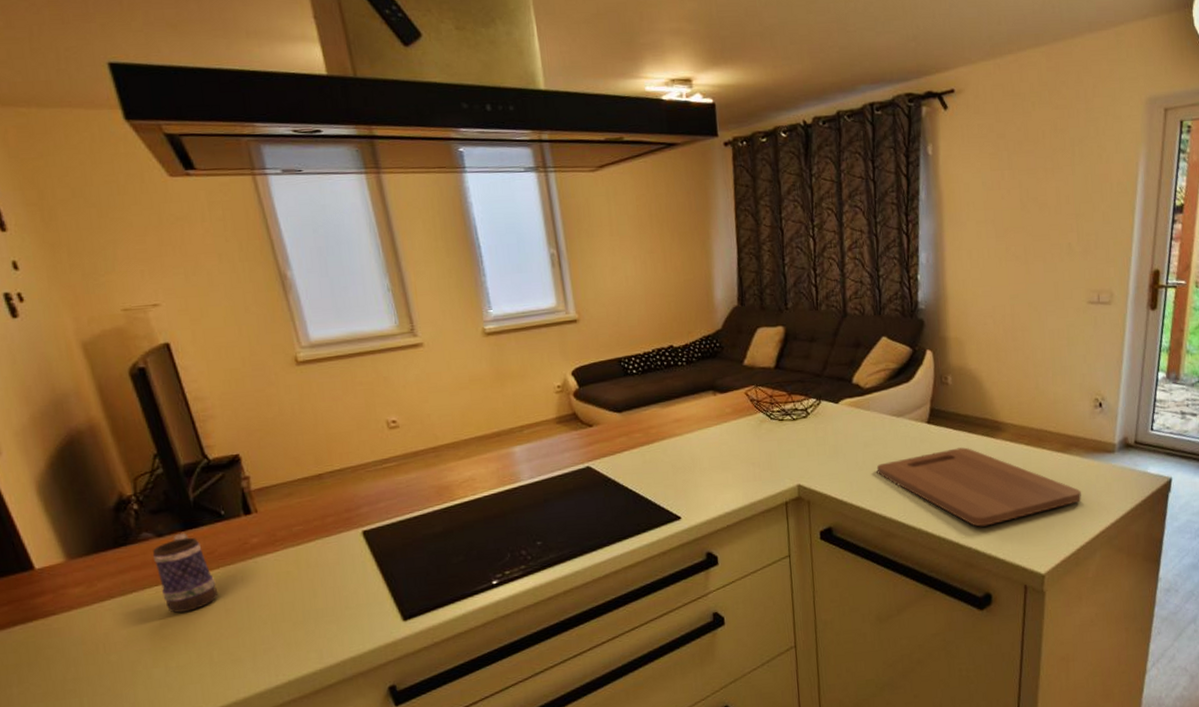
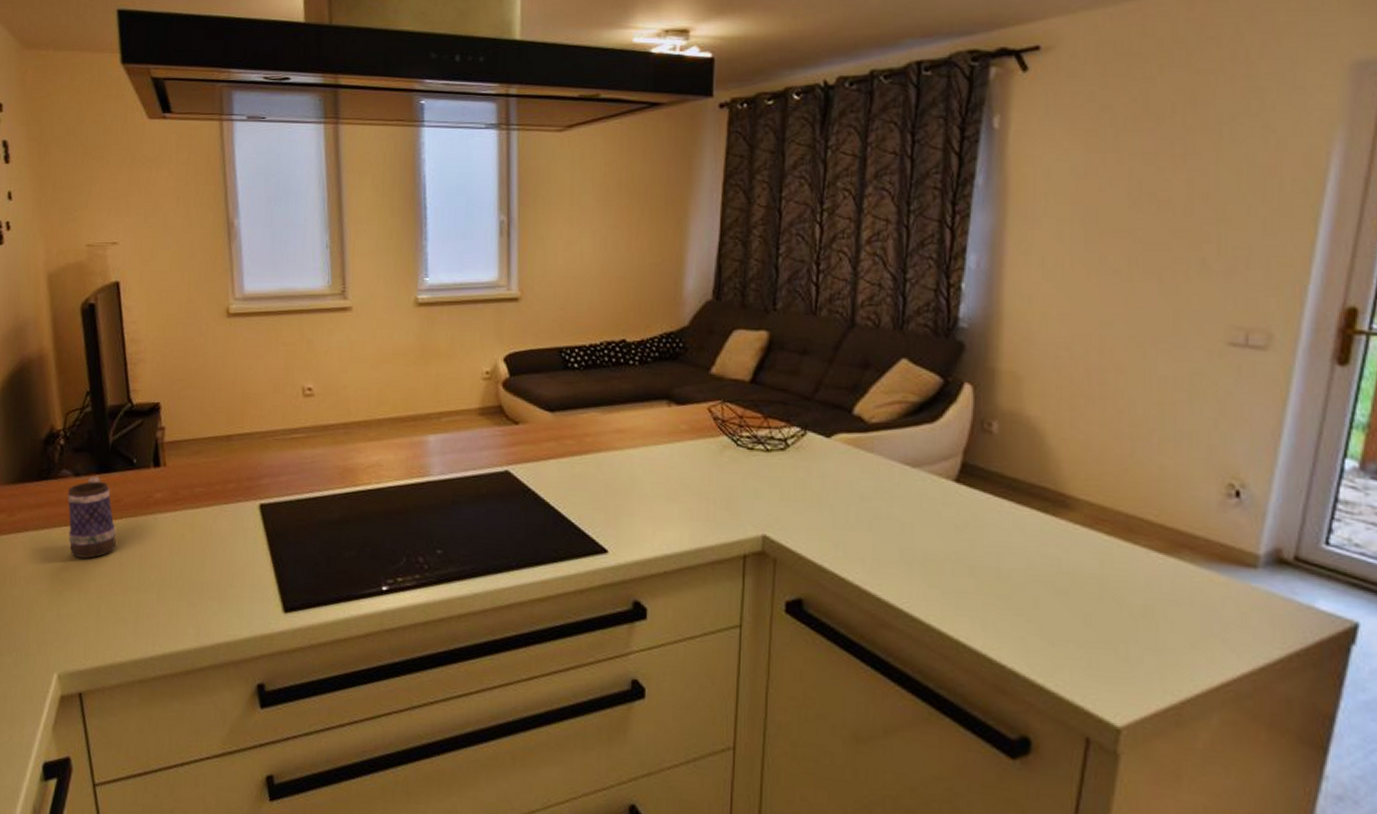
cutting board: present [876,447,1082,527] -> none [874,522,1194,640]

